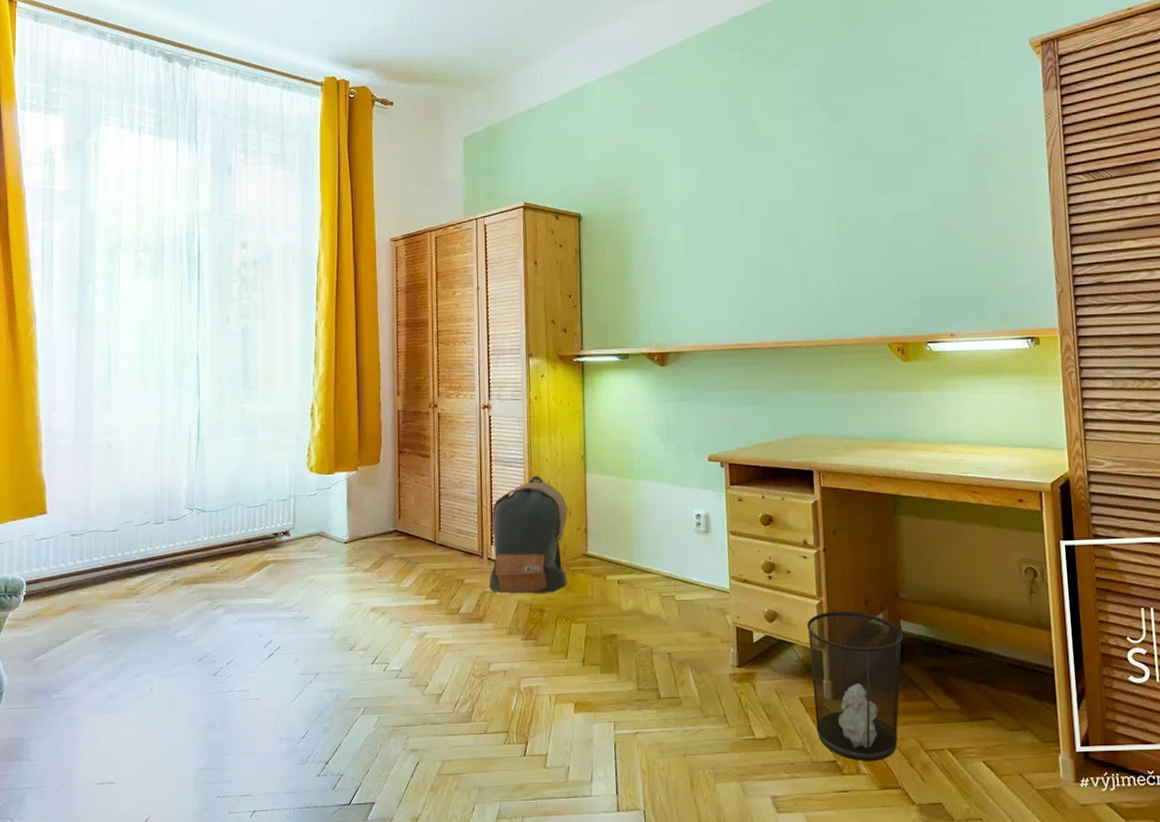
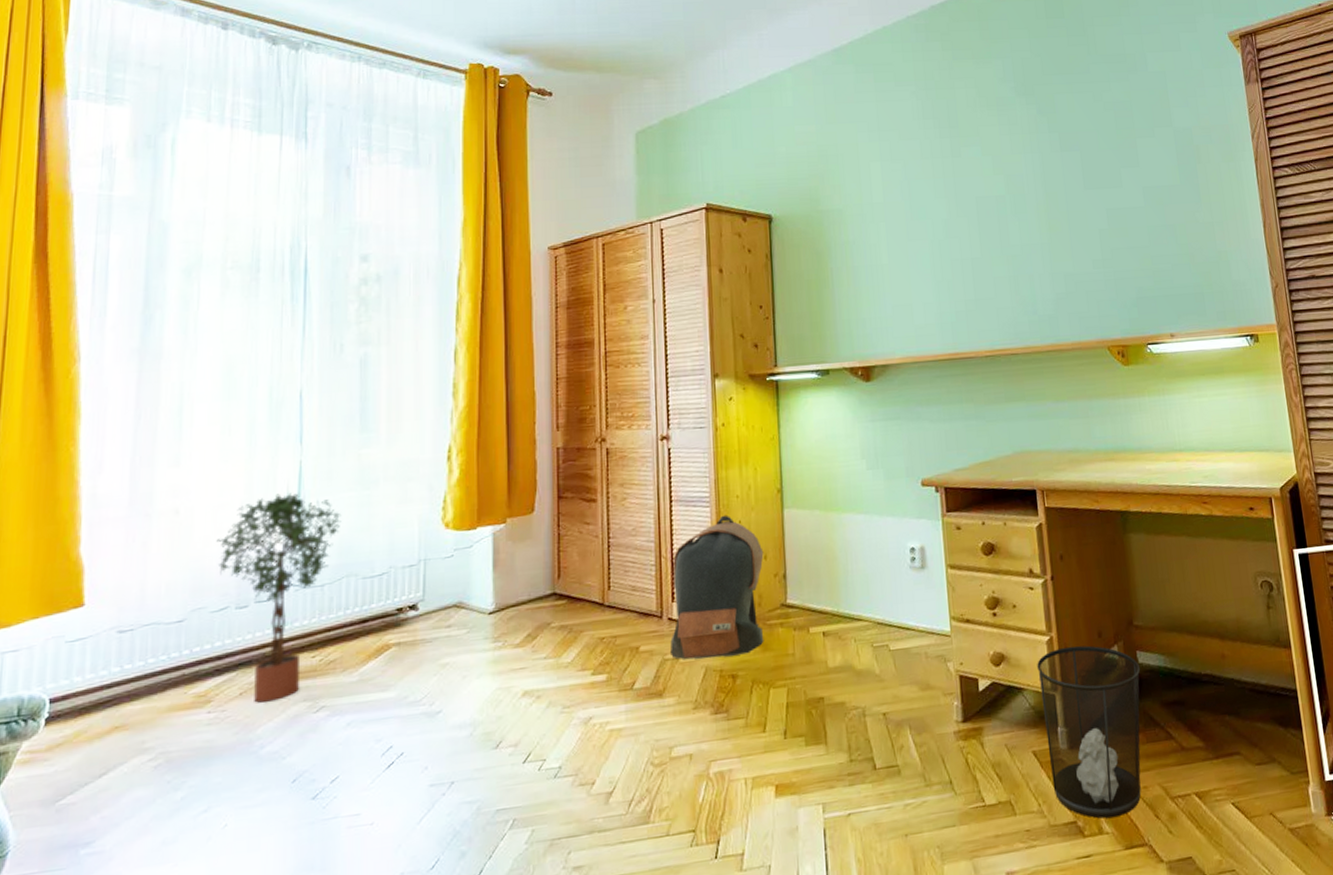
potted tree: none [138,435,231,598] -> present [216,492,342,703]

